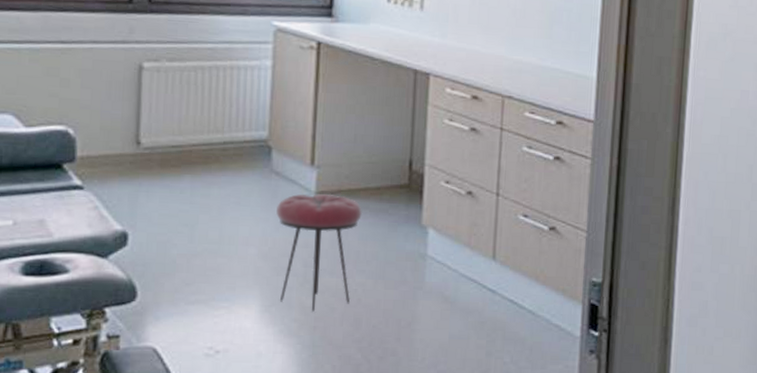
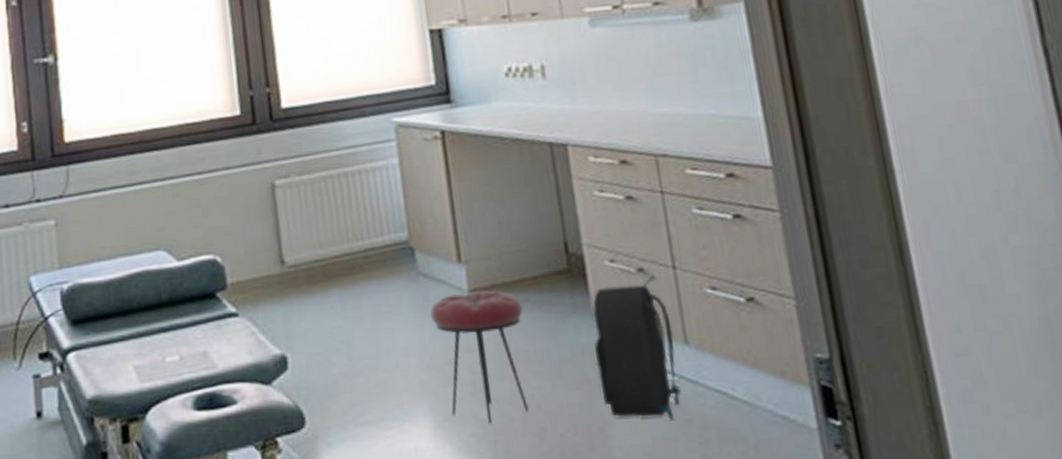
backpack: none [415,198,485,321] -> present [592,274,681,420]

